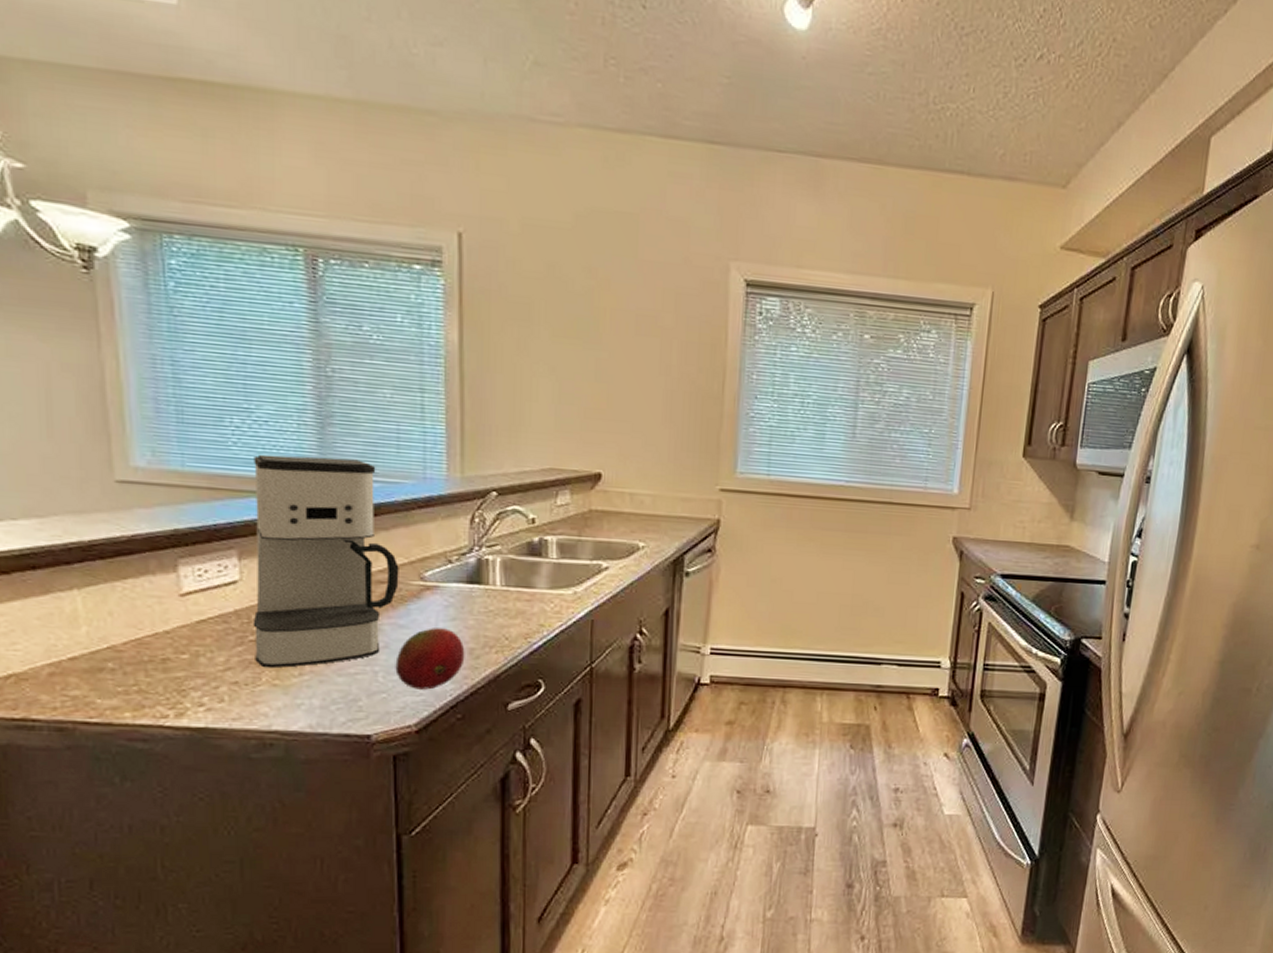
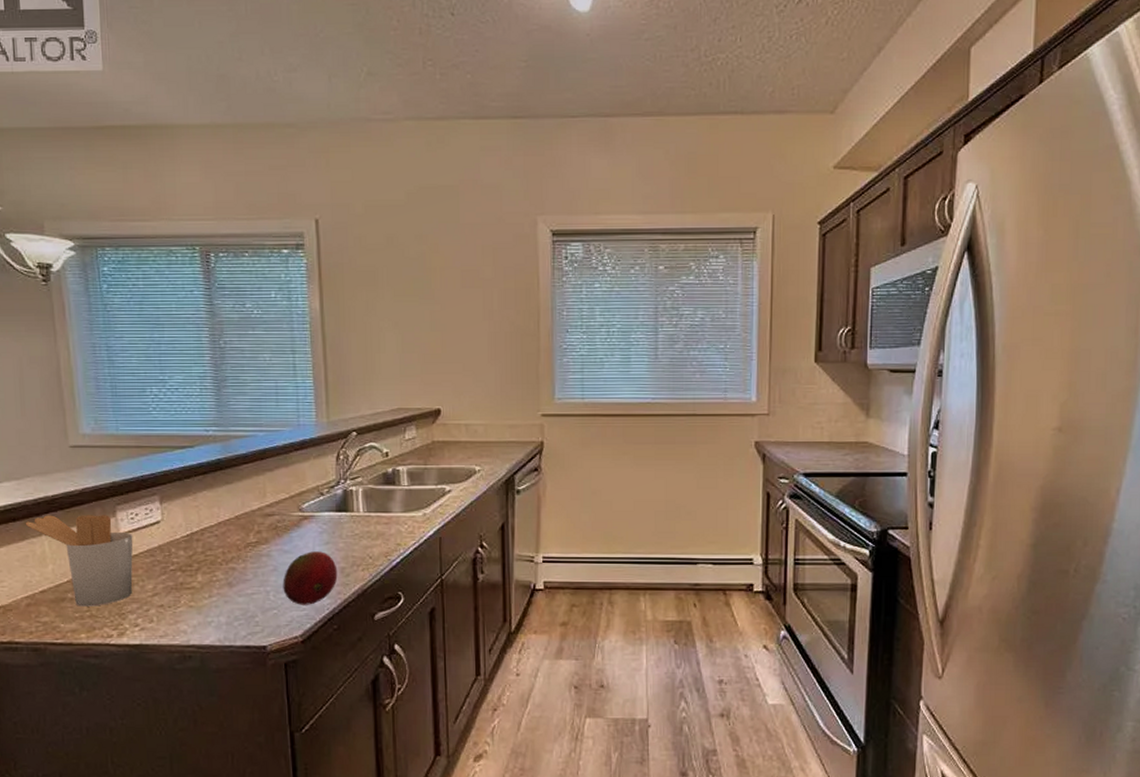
utensil holder: none [49,564,200,680] -> present [25,515,133,607]
coffee maker: present [253,454,399,669] -> none [168,414,283,593]

